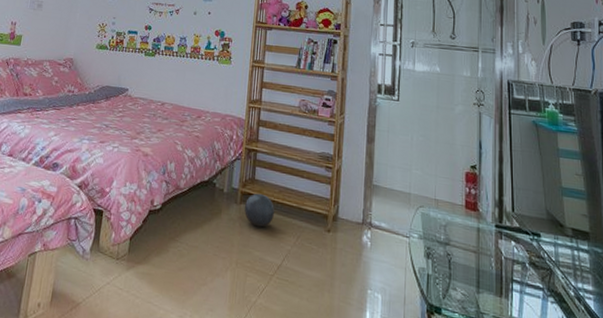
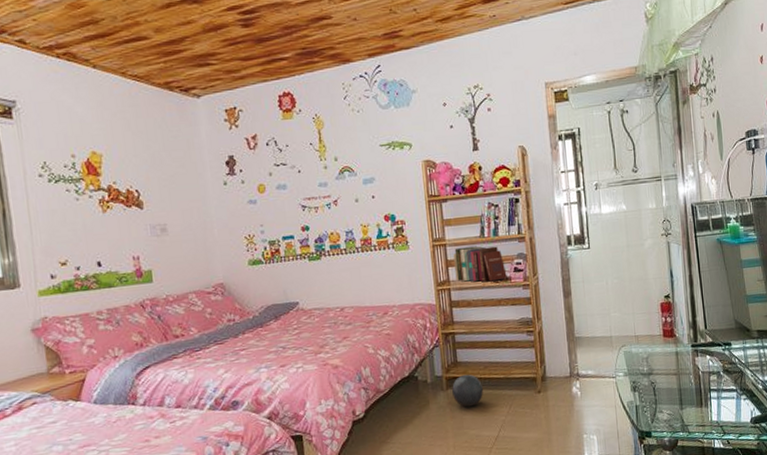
books: none [267,72,315,112] -> present [453,246,507,282]

